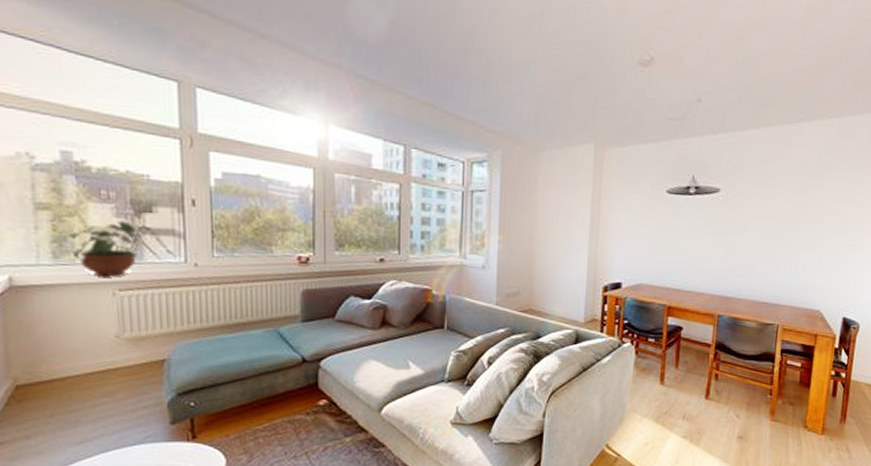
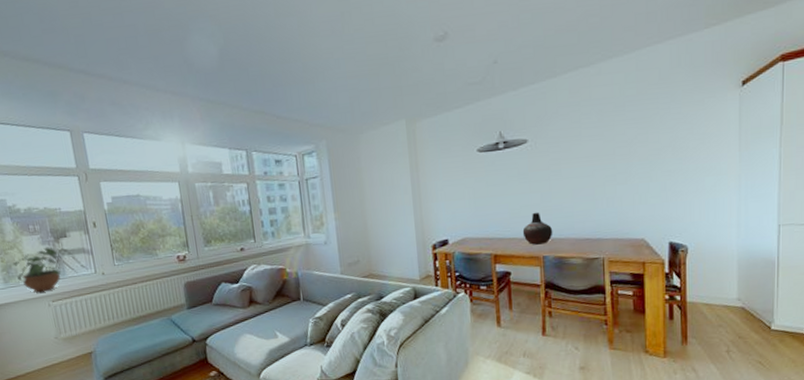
vase: none [700,267,732,302] -> present [522,212,553,245]

